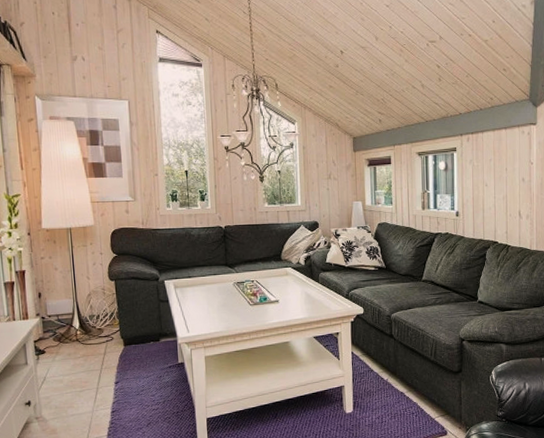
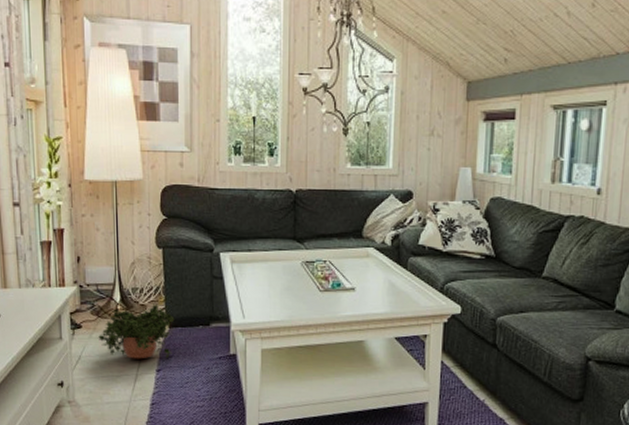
potted plant: none [60,327,129,375] -> present [97,303,175,359]

